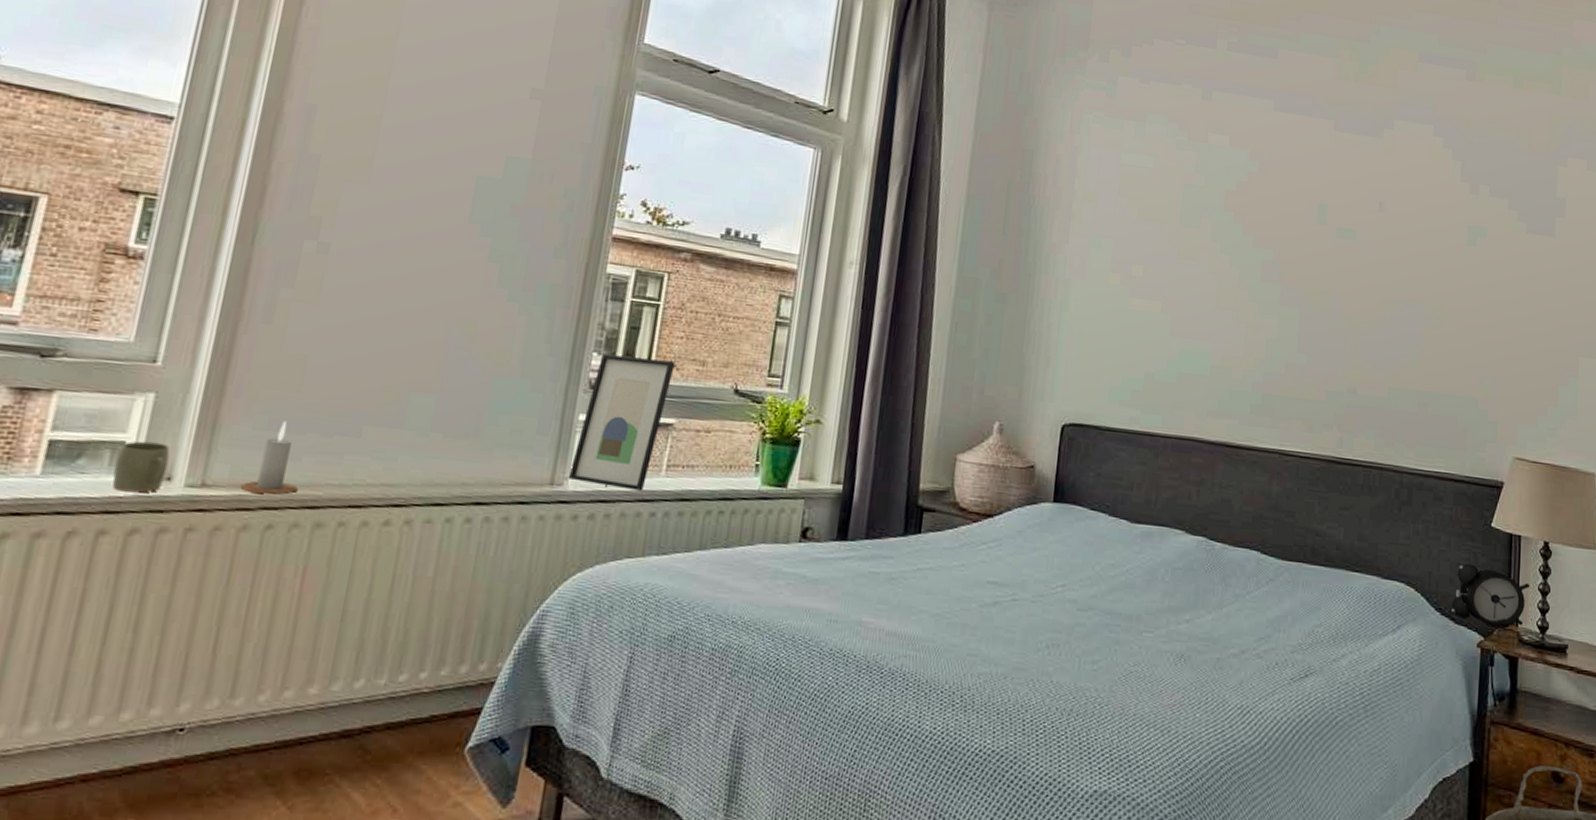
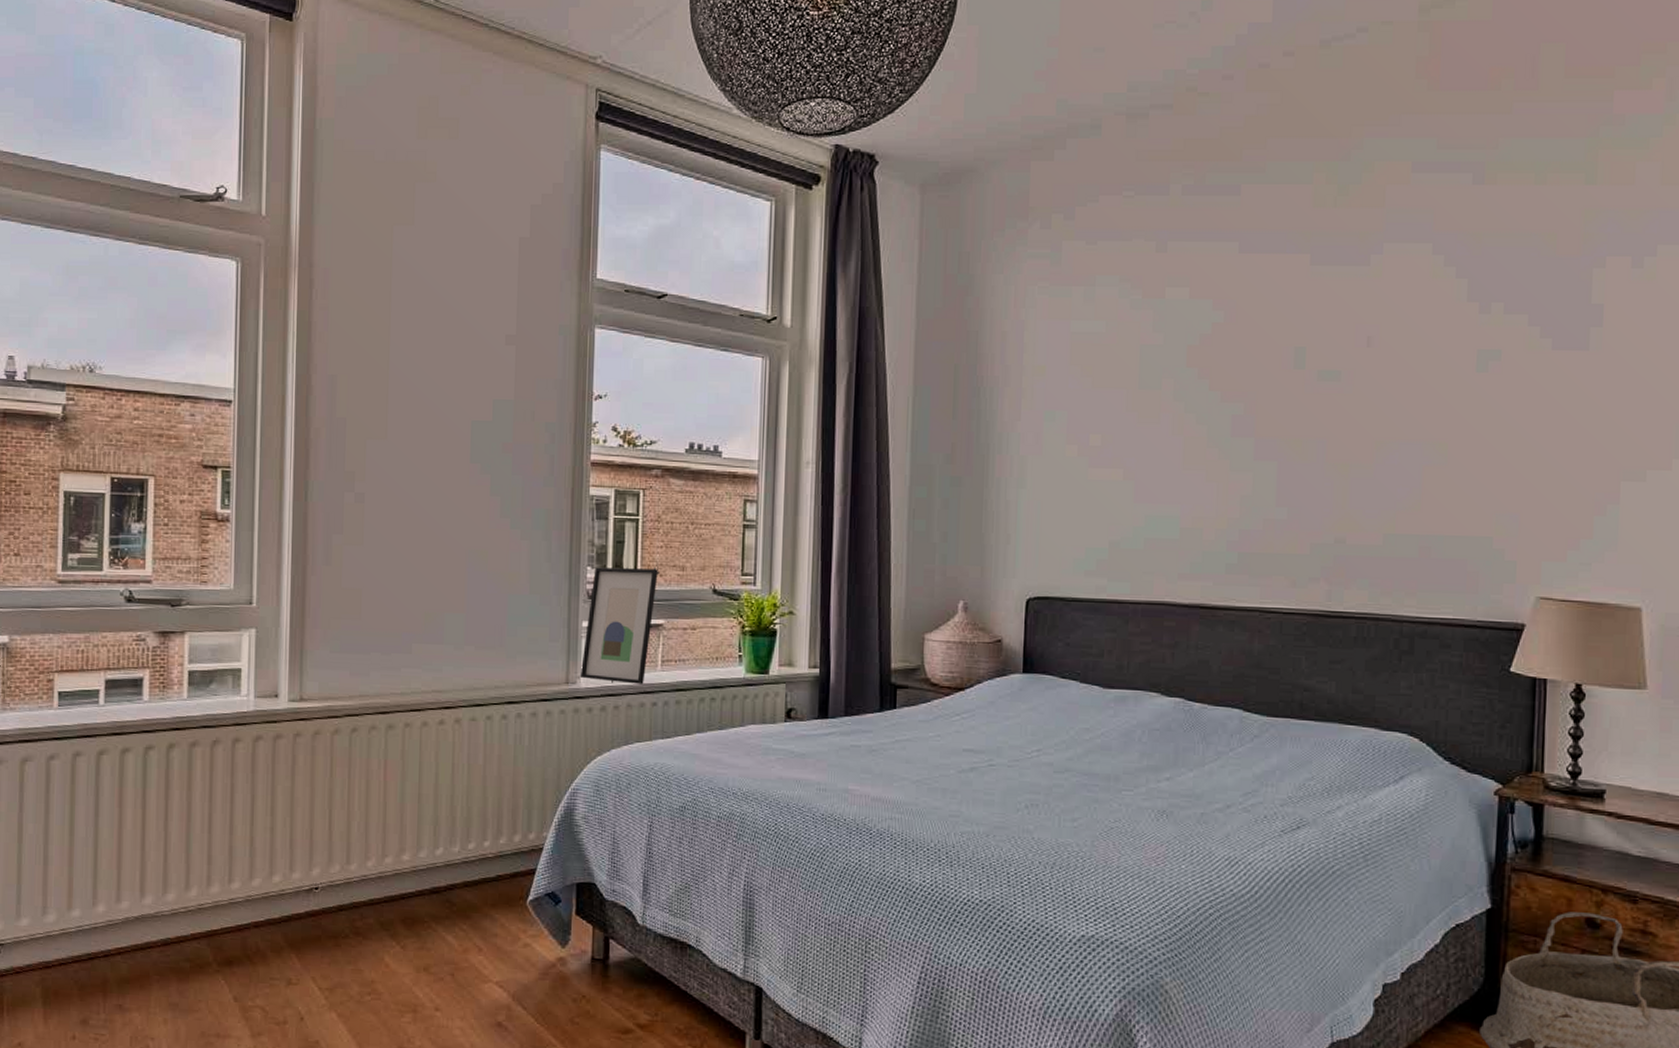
mug: present [112,441,170,493] -> none [237,667,274,708]
candle: present [240,420,298,496] -> none [328,644,371,705]
alarm clock: present [1451,563,1531,627] -> none [1463,711,1559,774]

